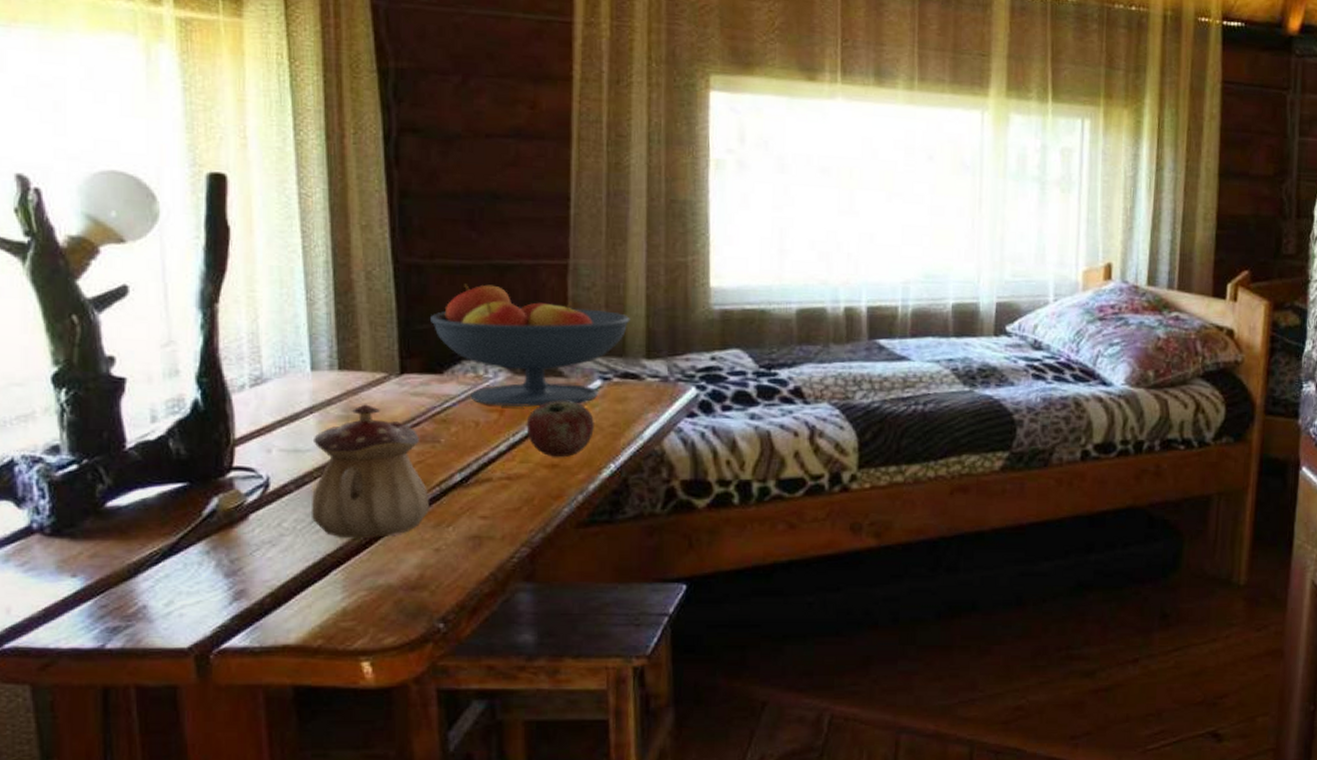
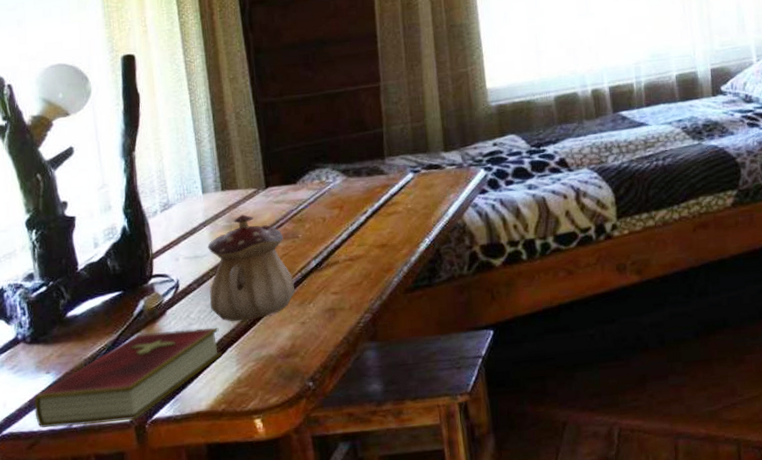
hardcover book: none [51,539,323,647] -> present [34,327,222,429]
fruit bowl: present [431,283,630,408] -> none [284,110,430,204]
apple: present [526,401,594,458] -> none [360,193,411,239]

